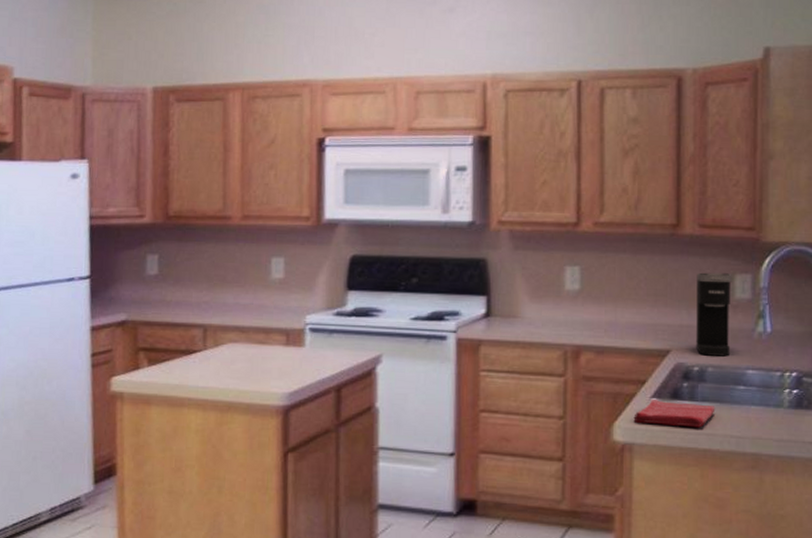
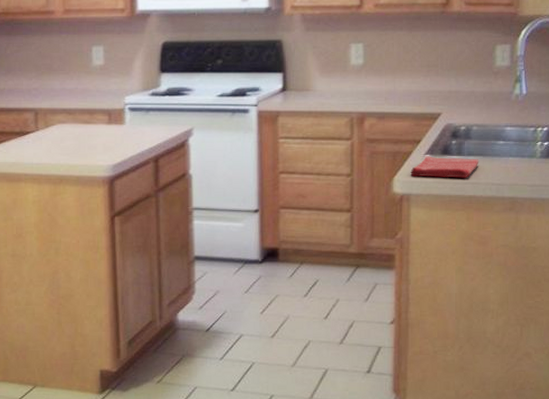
coffee maker: present [696,272,732,356] -> none [463,44,494,117]

